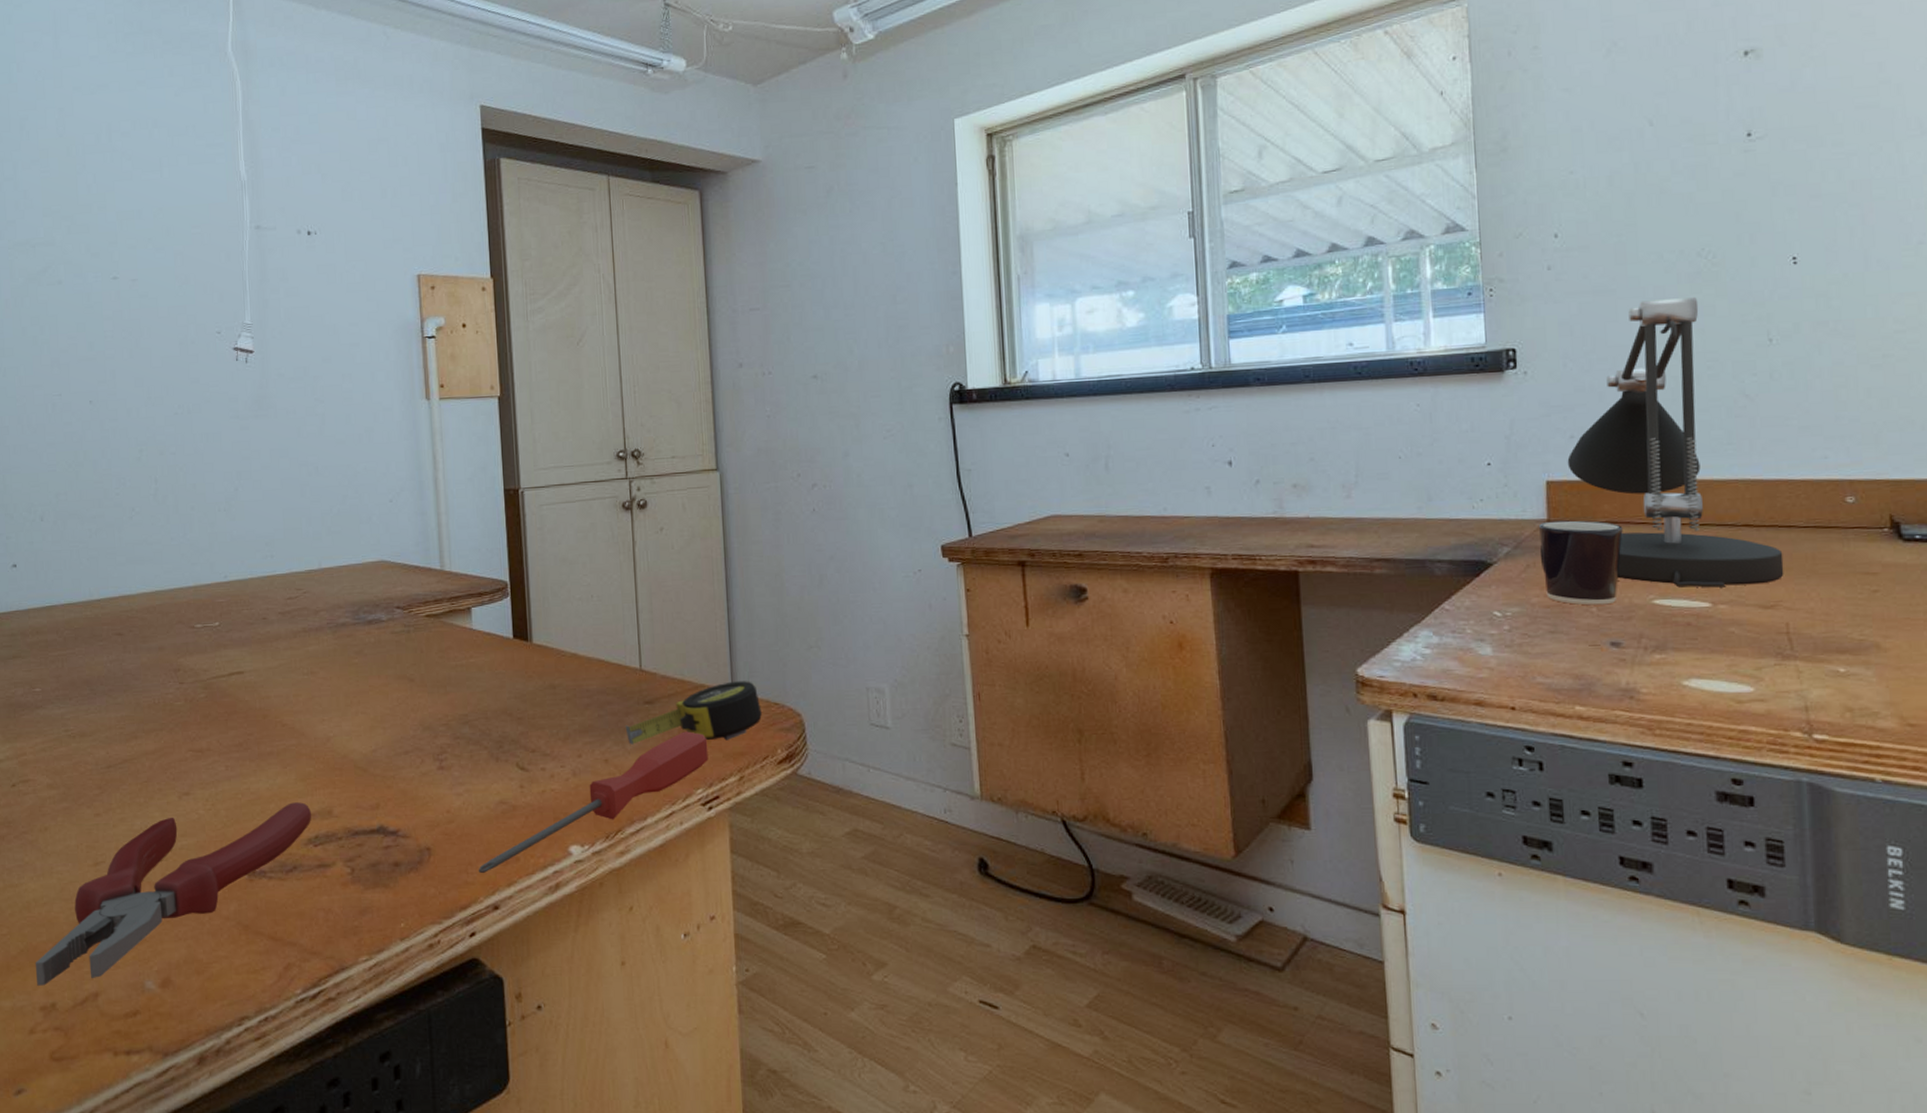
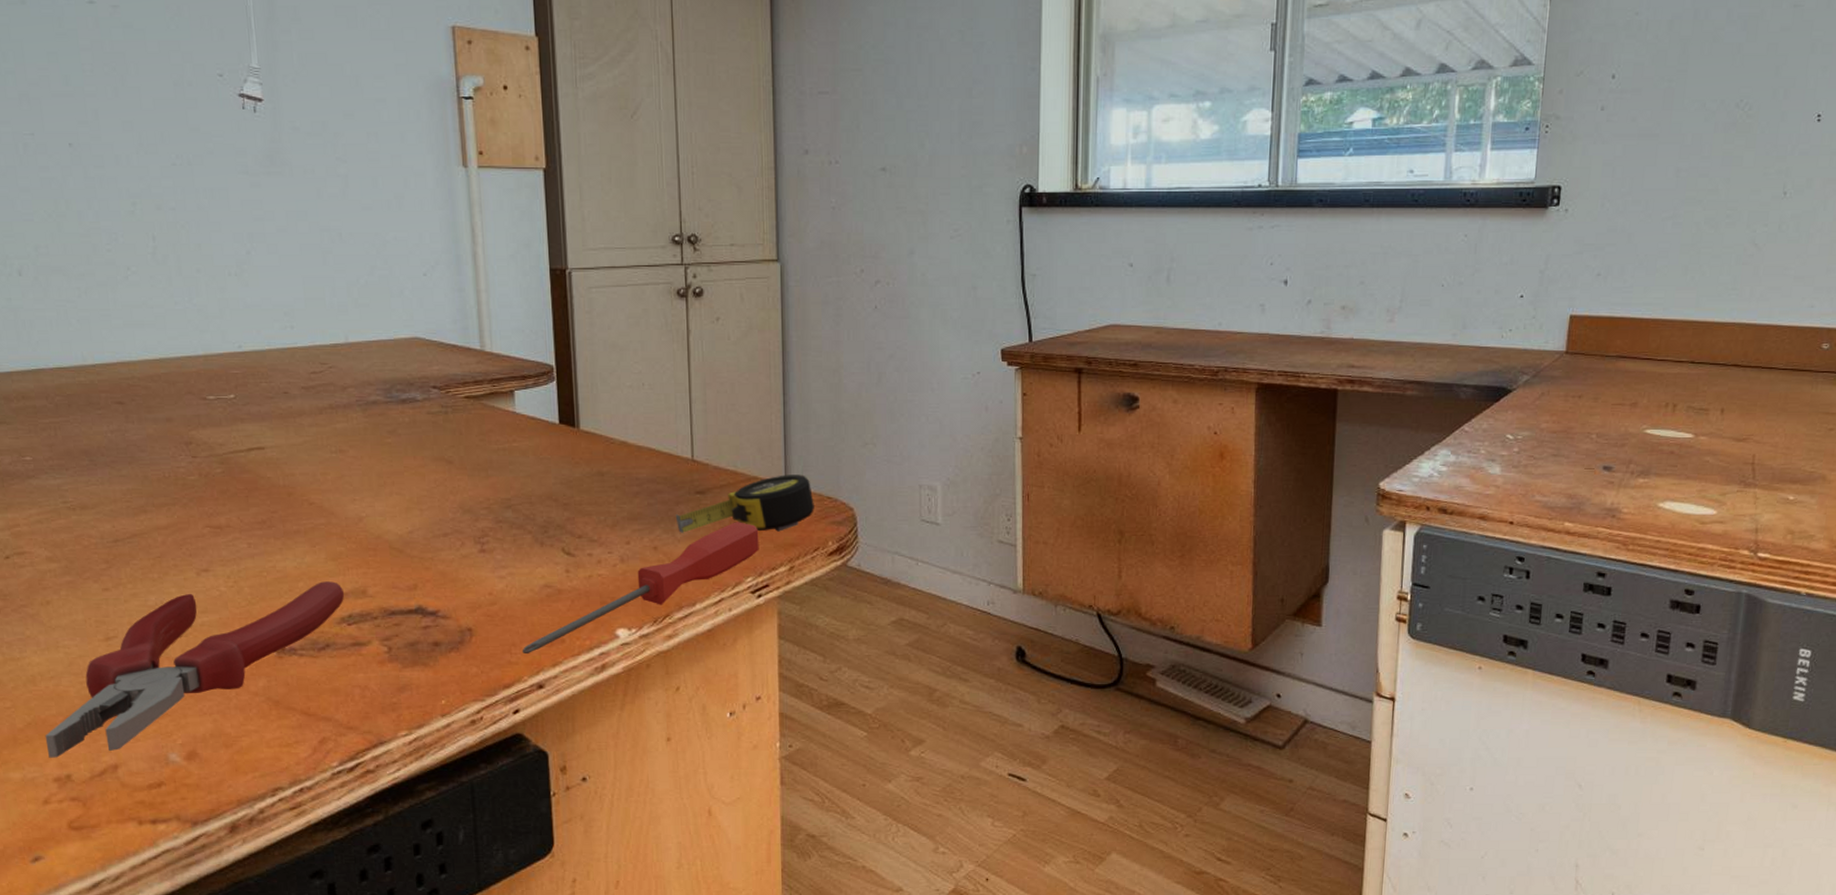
mug: present [1539,520,1623,606] -> none [1554,353,1630,432]
desk lamp: present [1567,296,1784,588] -> none [1591,146,1762,421]

